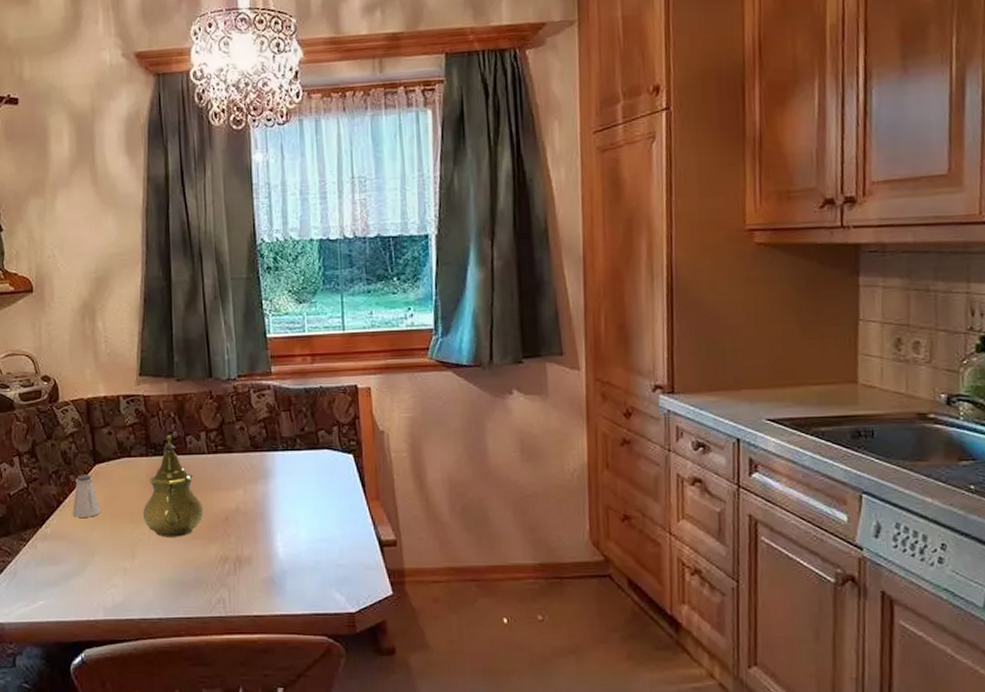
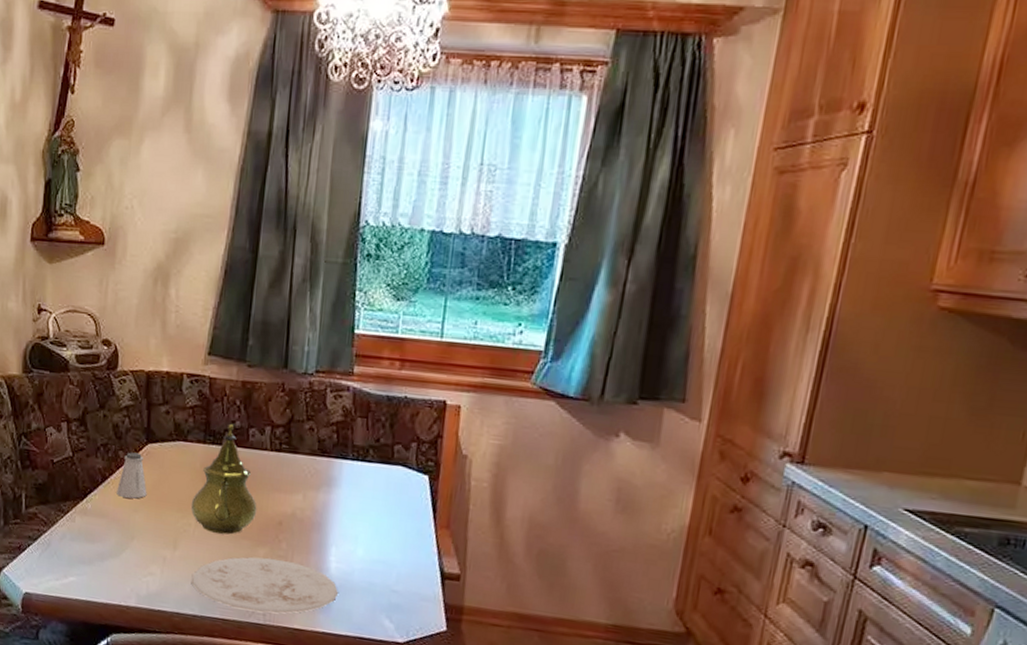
plate: none [152,552,289,606] -> present [191,556,338,614]

